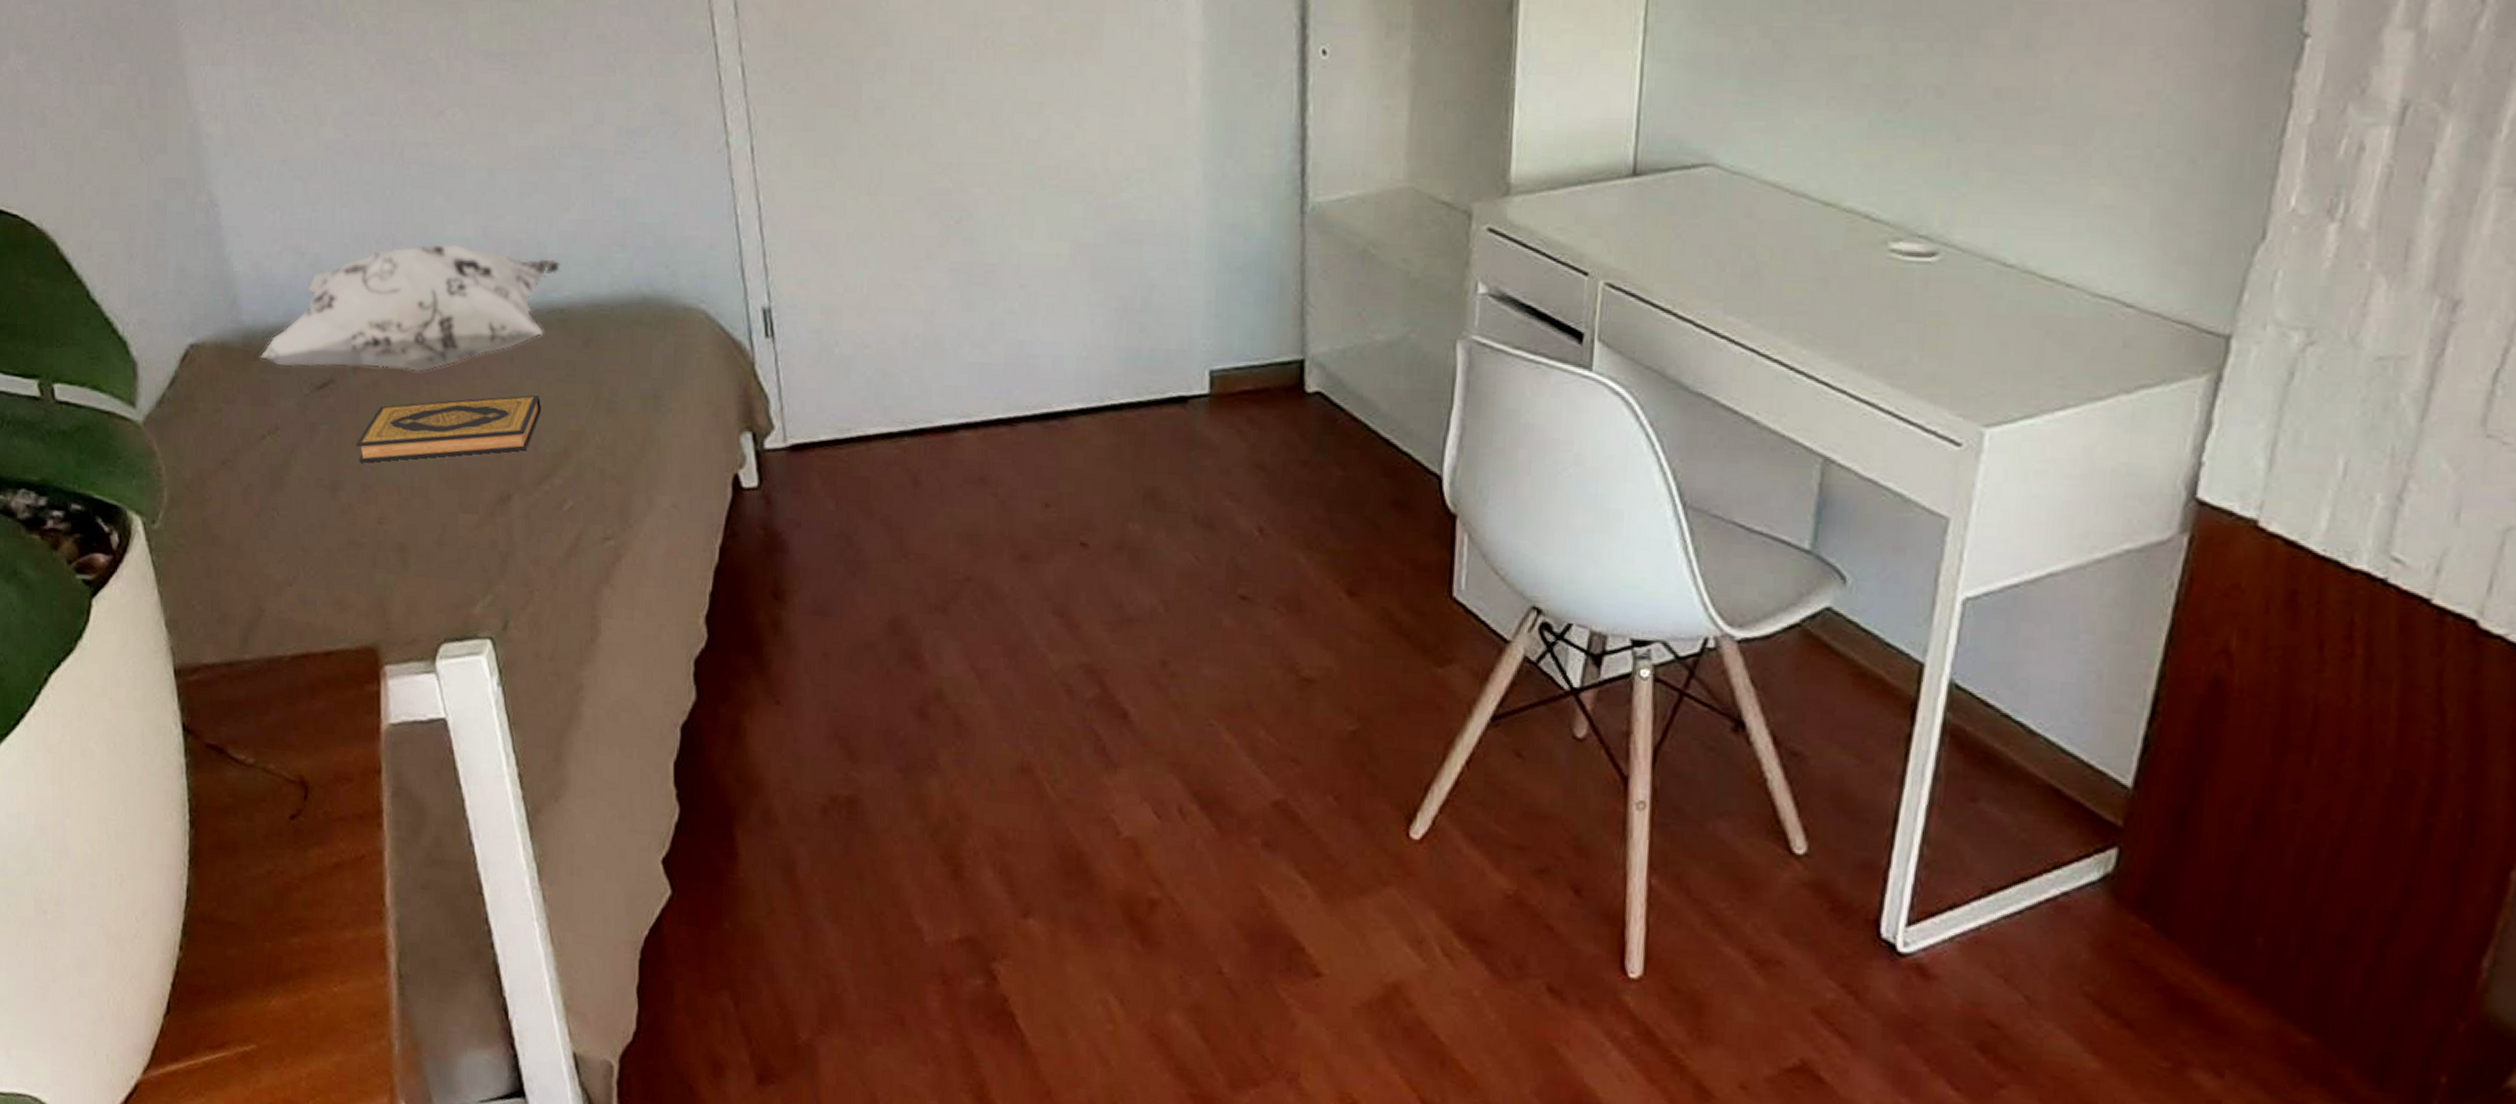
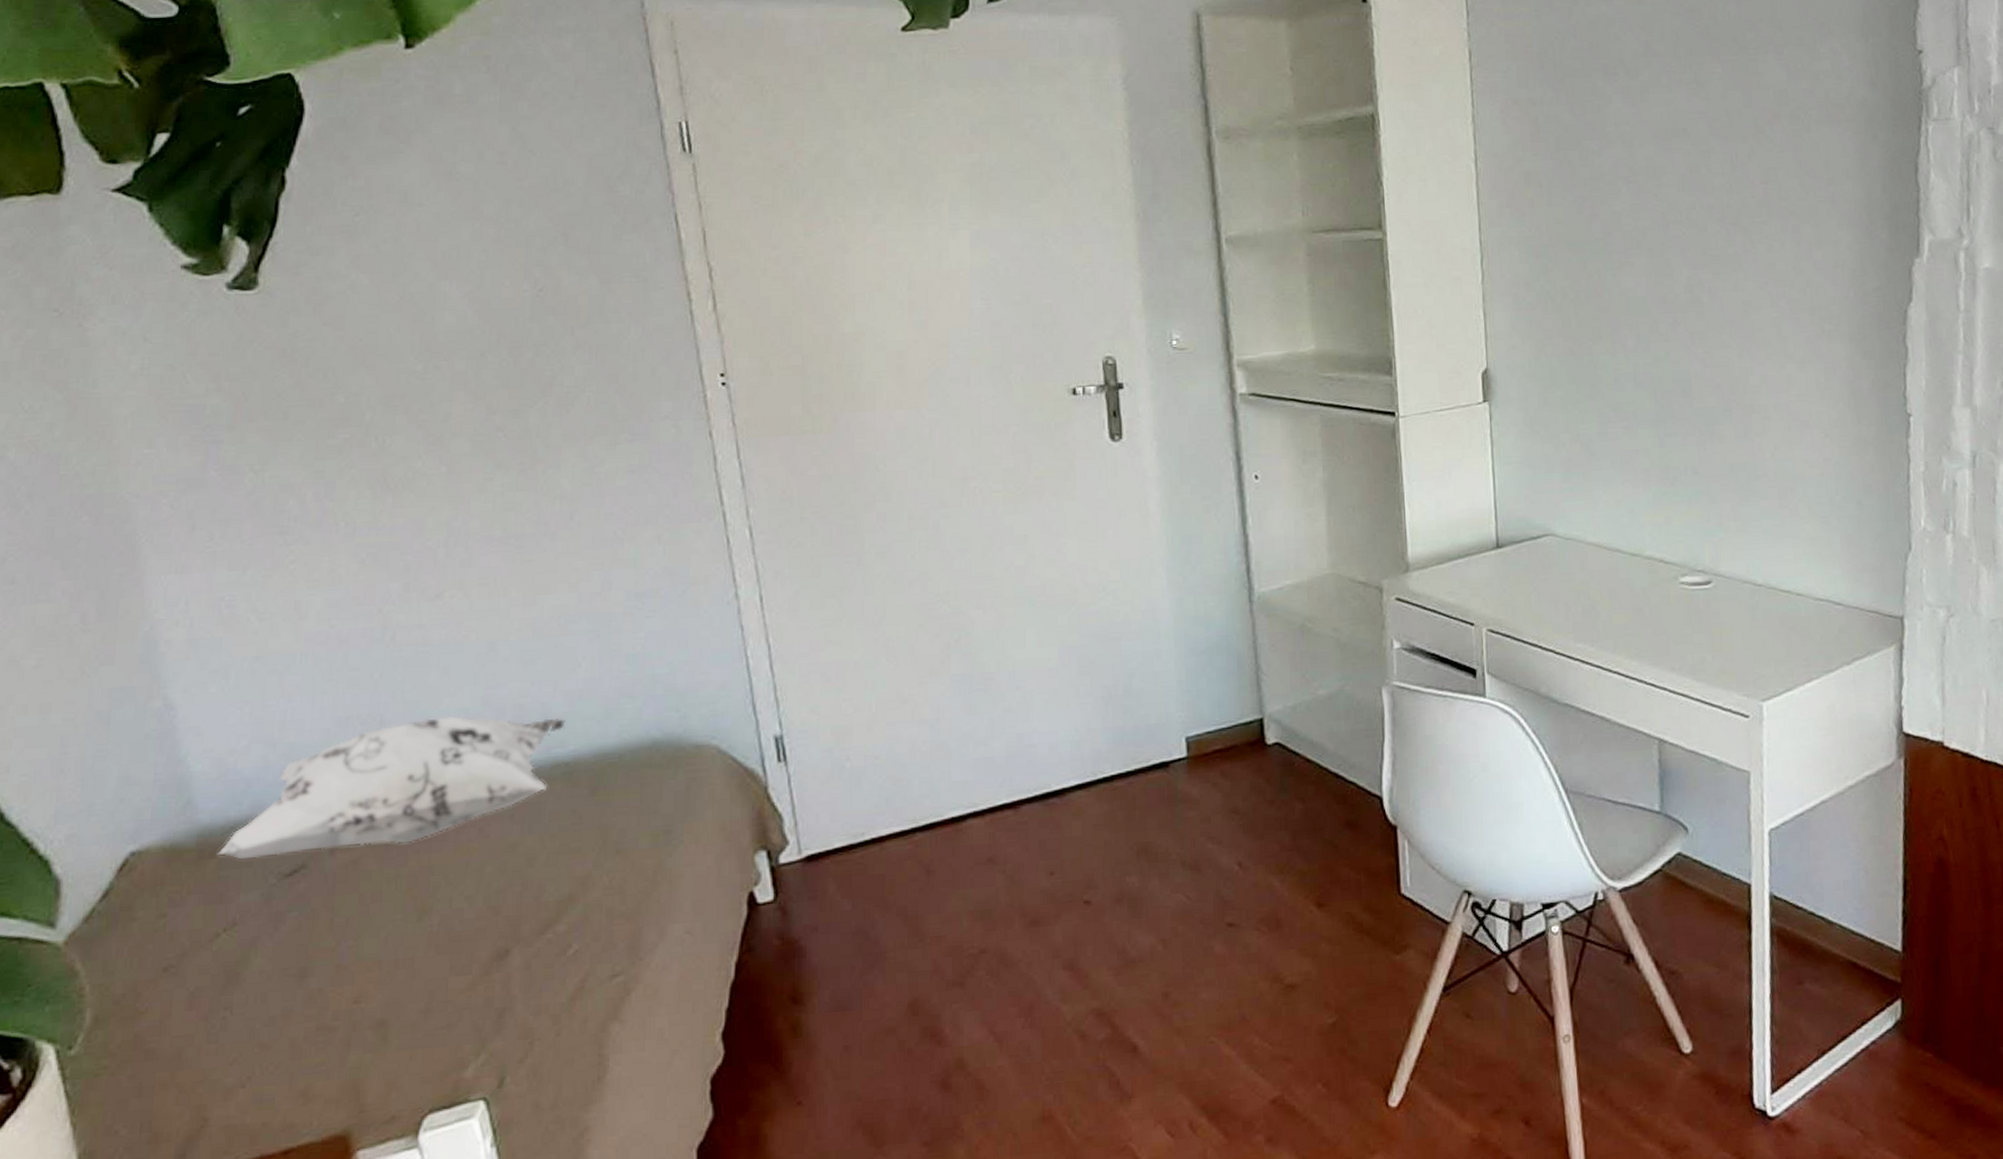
hardback book: present [356,395,541,463] -> none [330,848,544,944]

